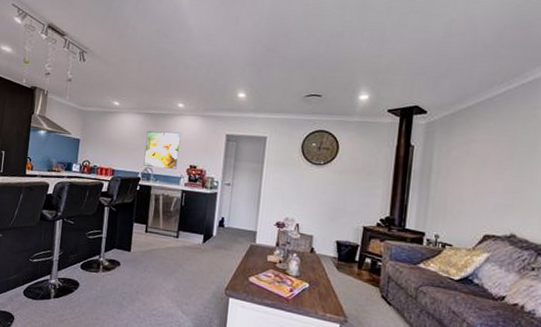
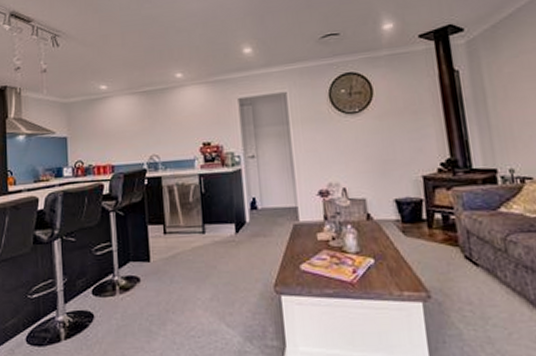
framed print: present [143,131,181,169] -> none [145,107,187,154]

